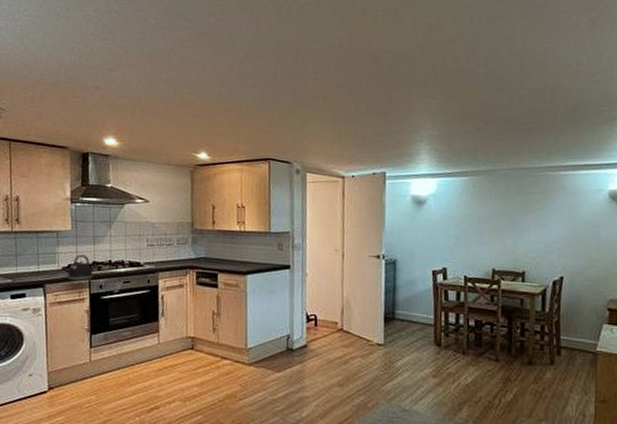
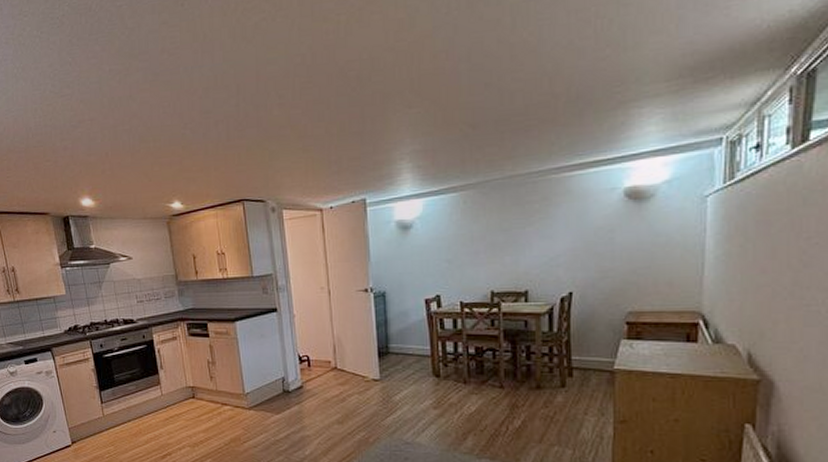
kettle: present [67,254,93,282] -> none [70,316,93,343]

